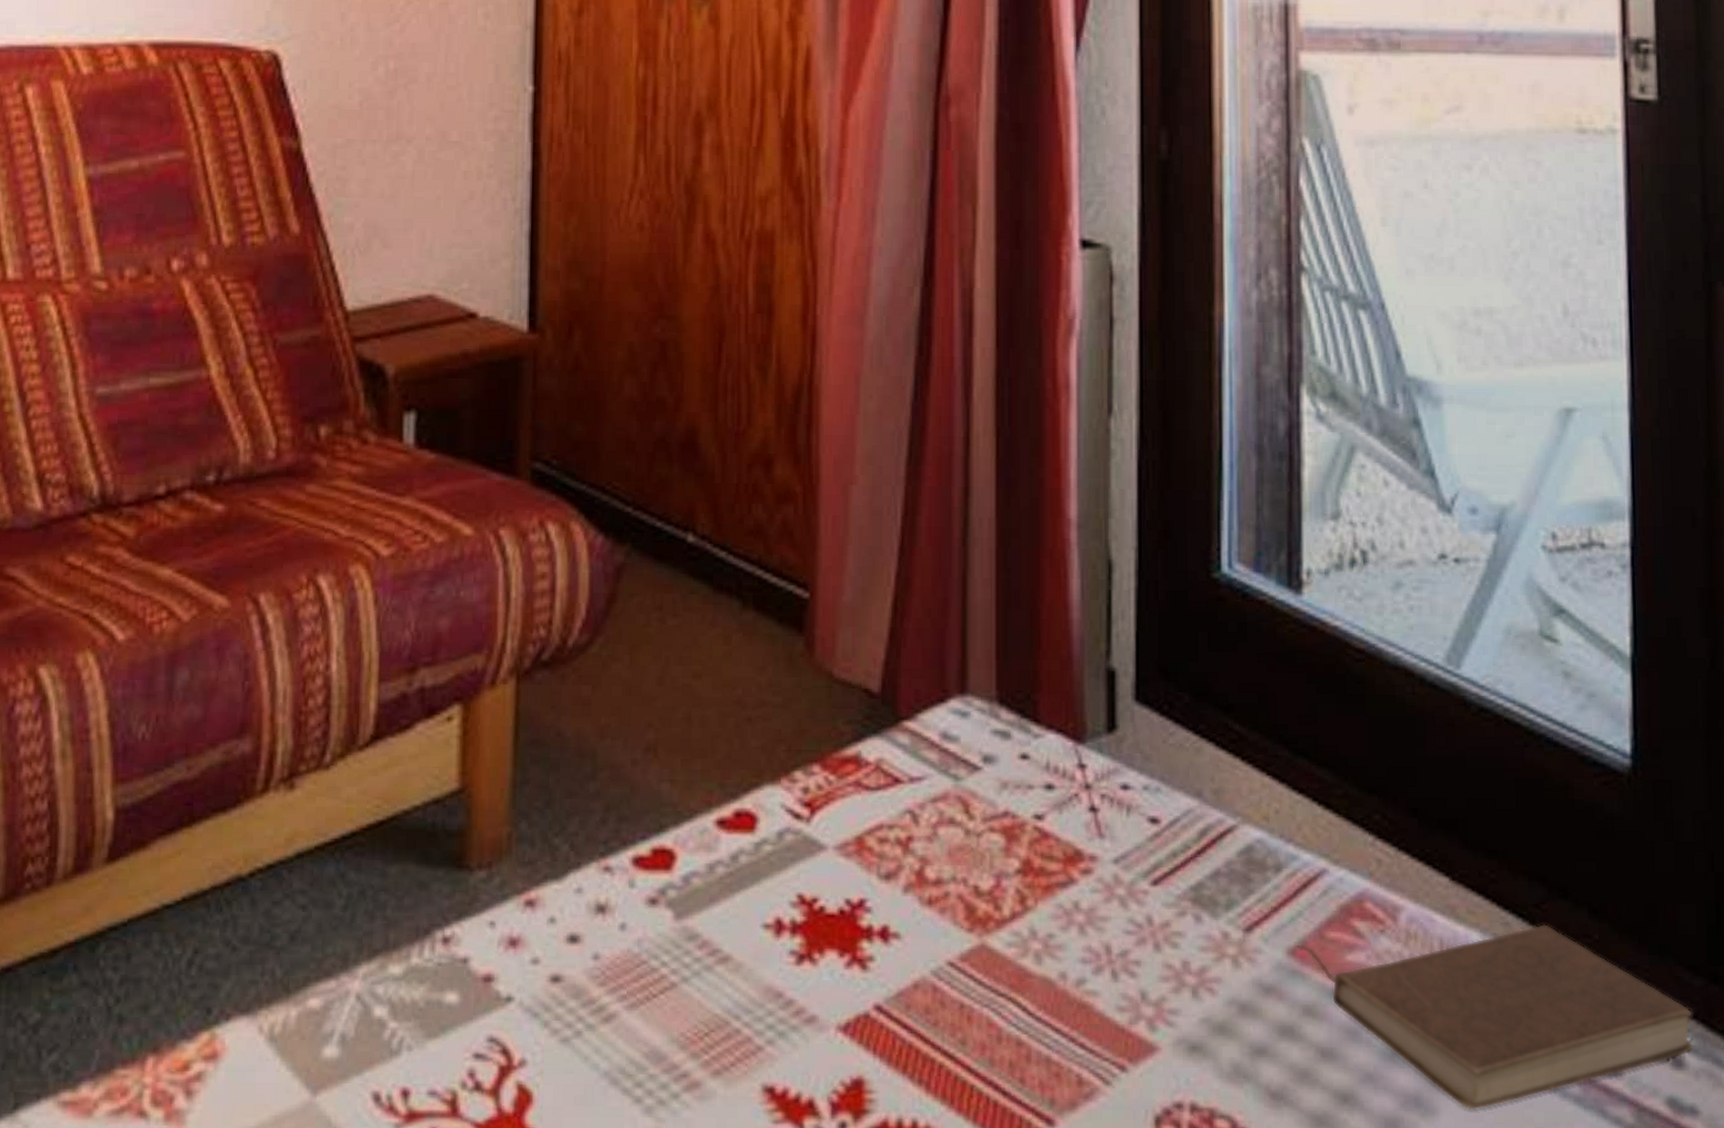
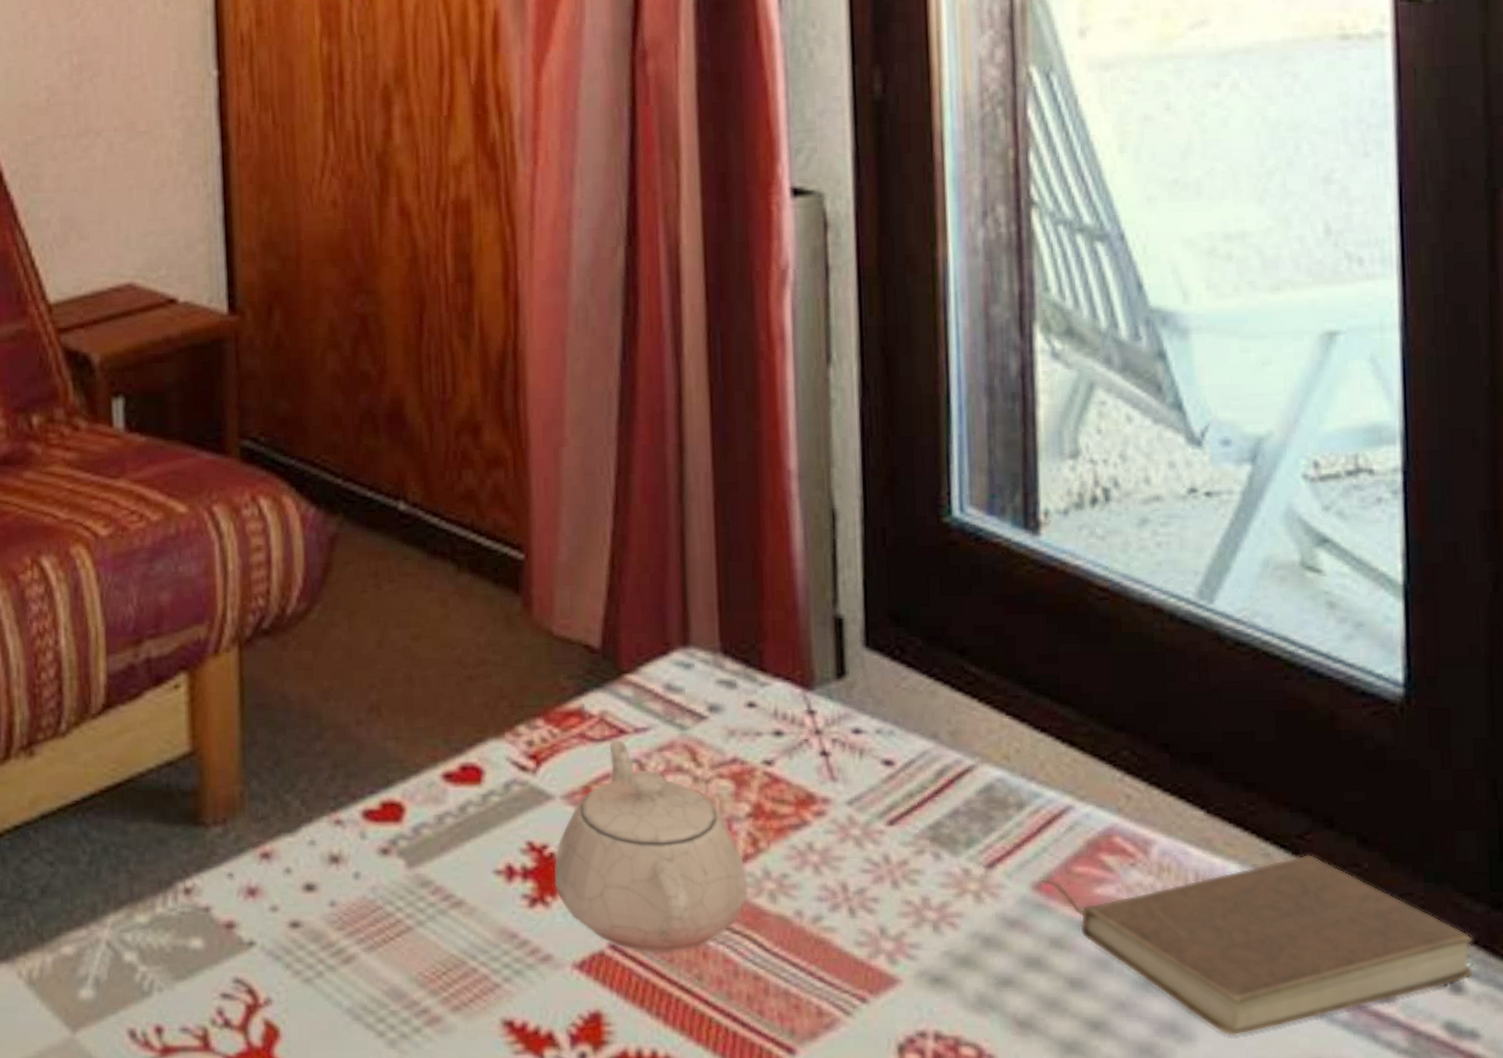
teapot: none [824,788,1015,1015] -> present [554,739,749,953]

